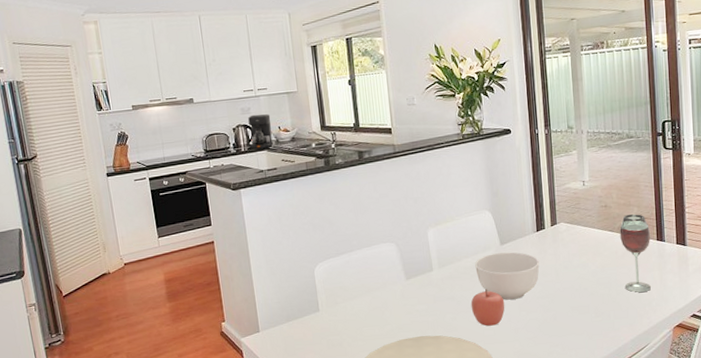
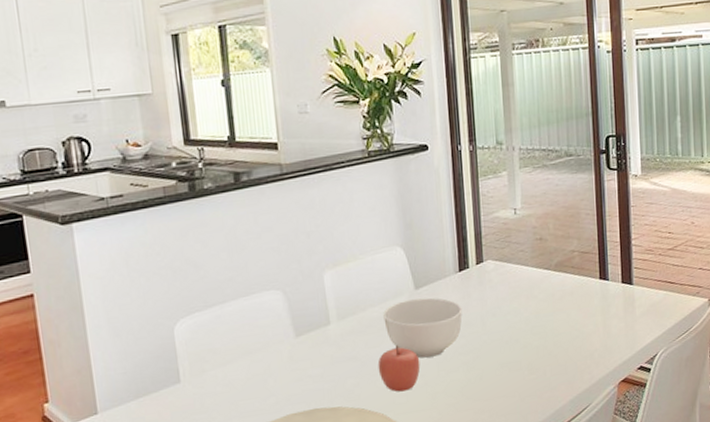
coffee maker: present [248,114,274,149] -> none [83,123,119,170]
wineglass: present [620,213,651,293] -> none [557,247,593,343]

